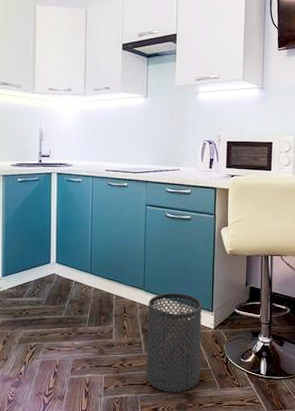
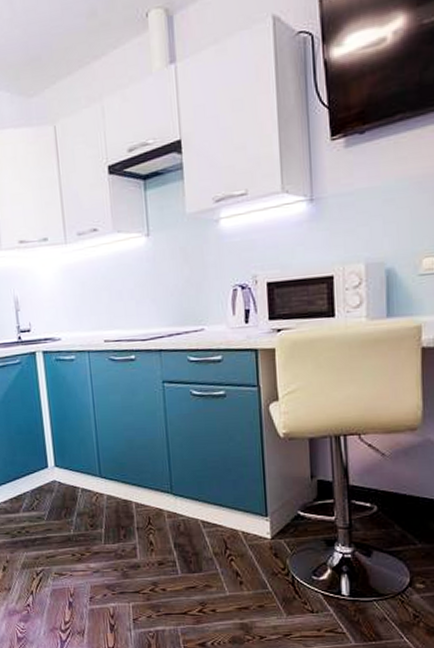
trash can: present [146,292,202,392] -> none [179,494,258,622]

